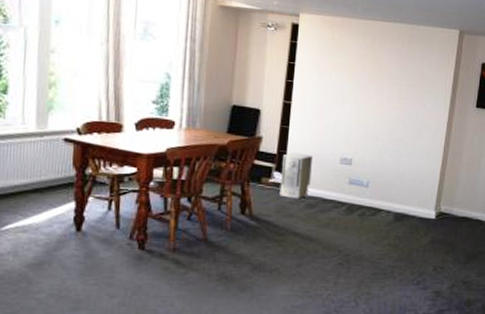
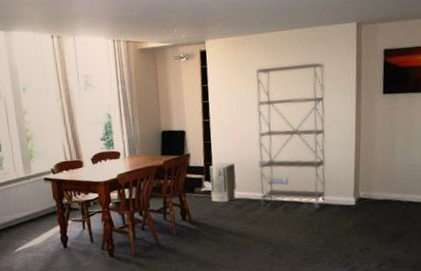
shelving unit: none [336,57,422,219] -> present [255,62,326,209]

